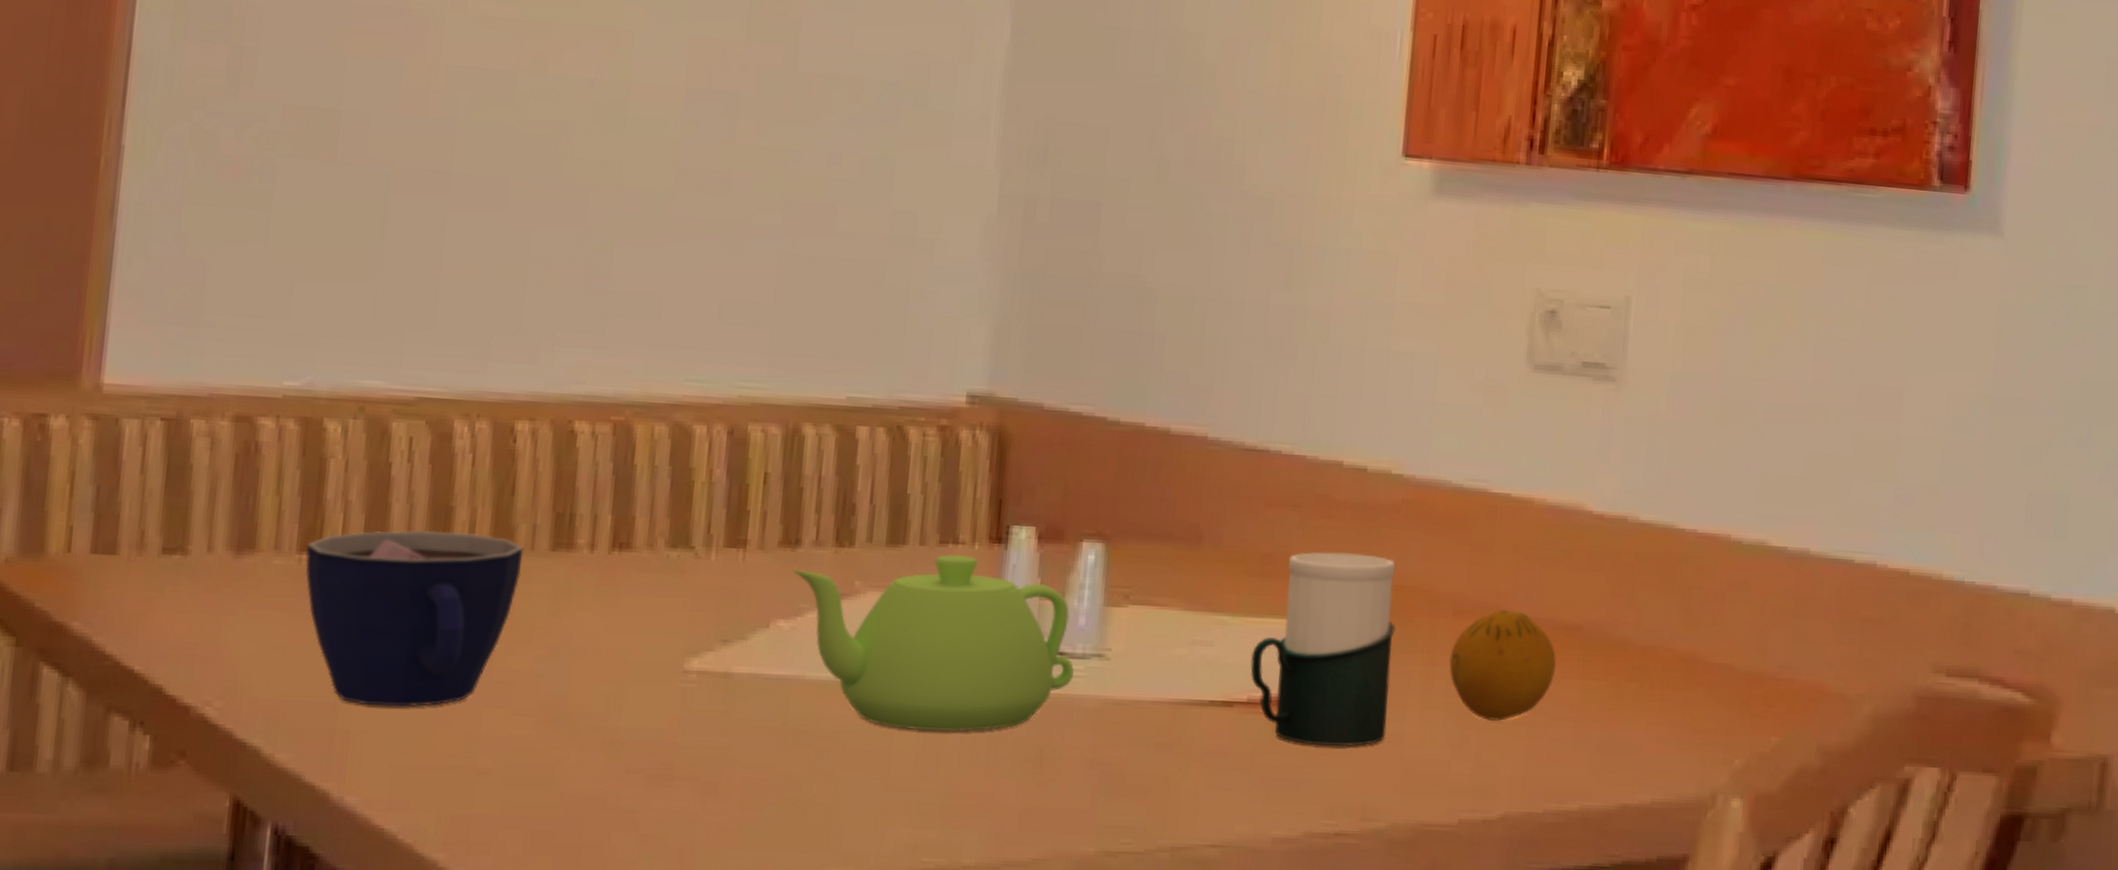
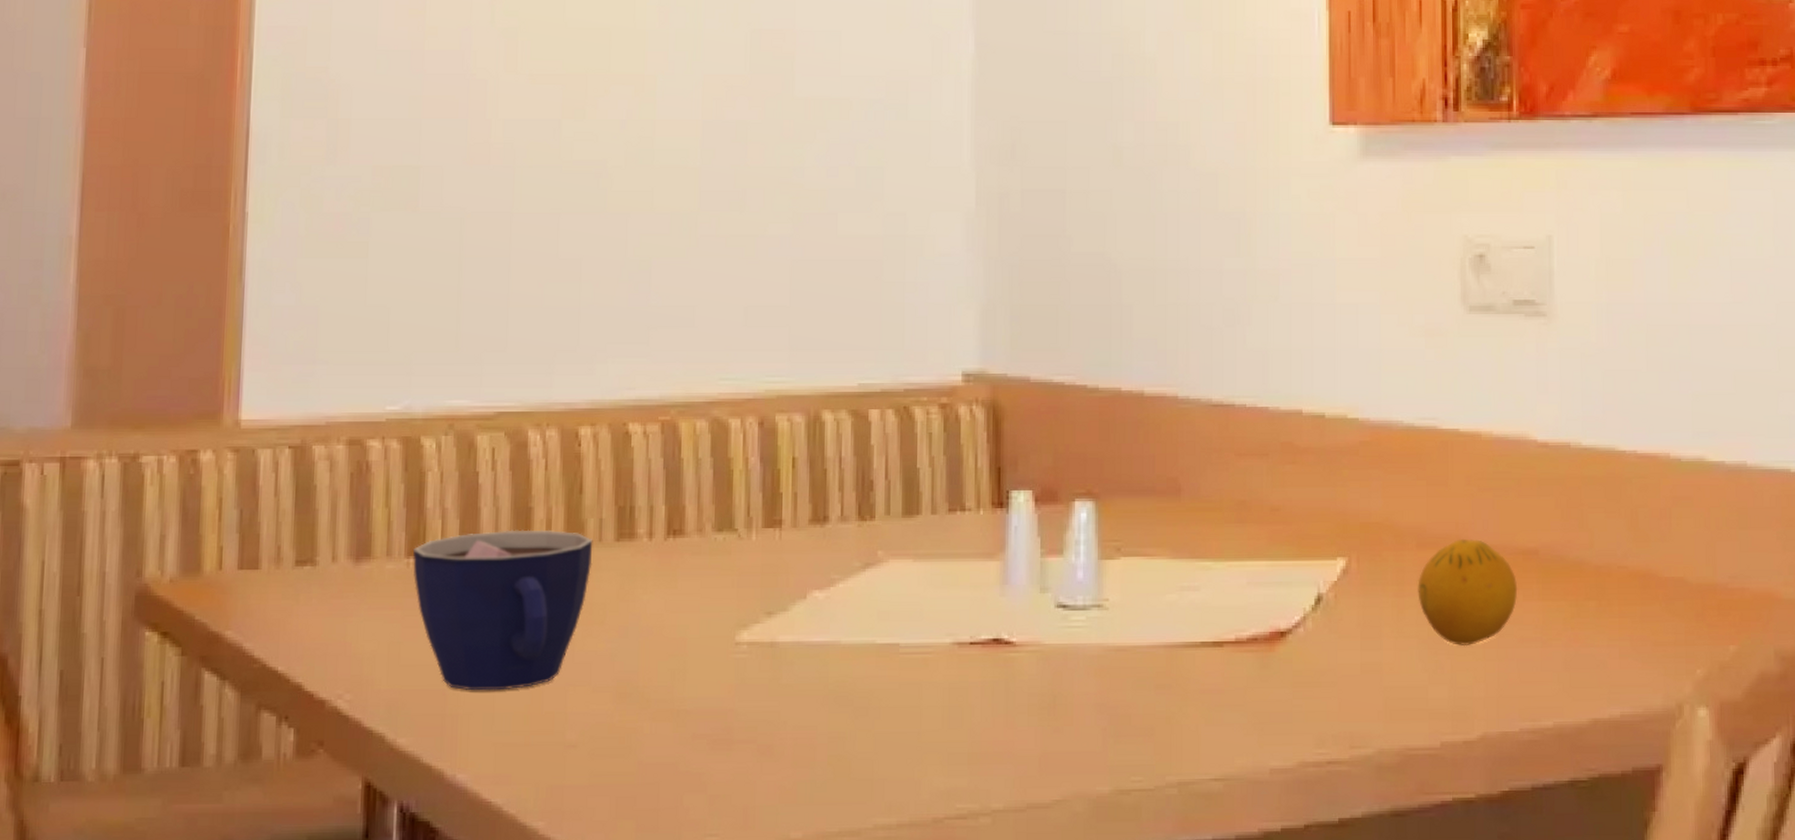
teapot: present [792,554,1074,733] -> none [823,520,1077,686]
cup: present [1250,552,1397,747] -> none [1235,495,1366,679]

